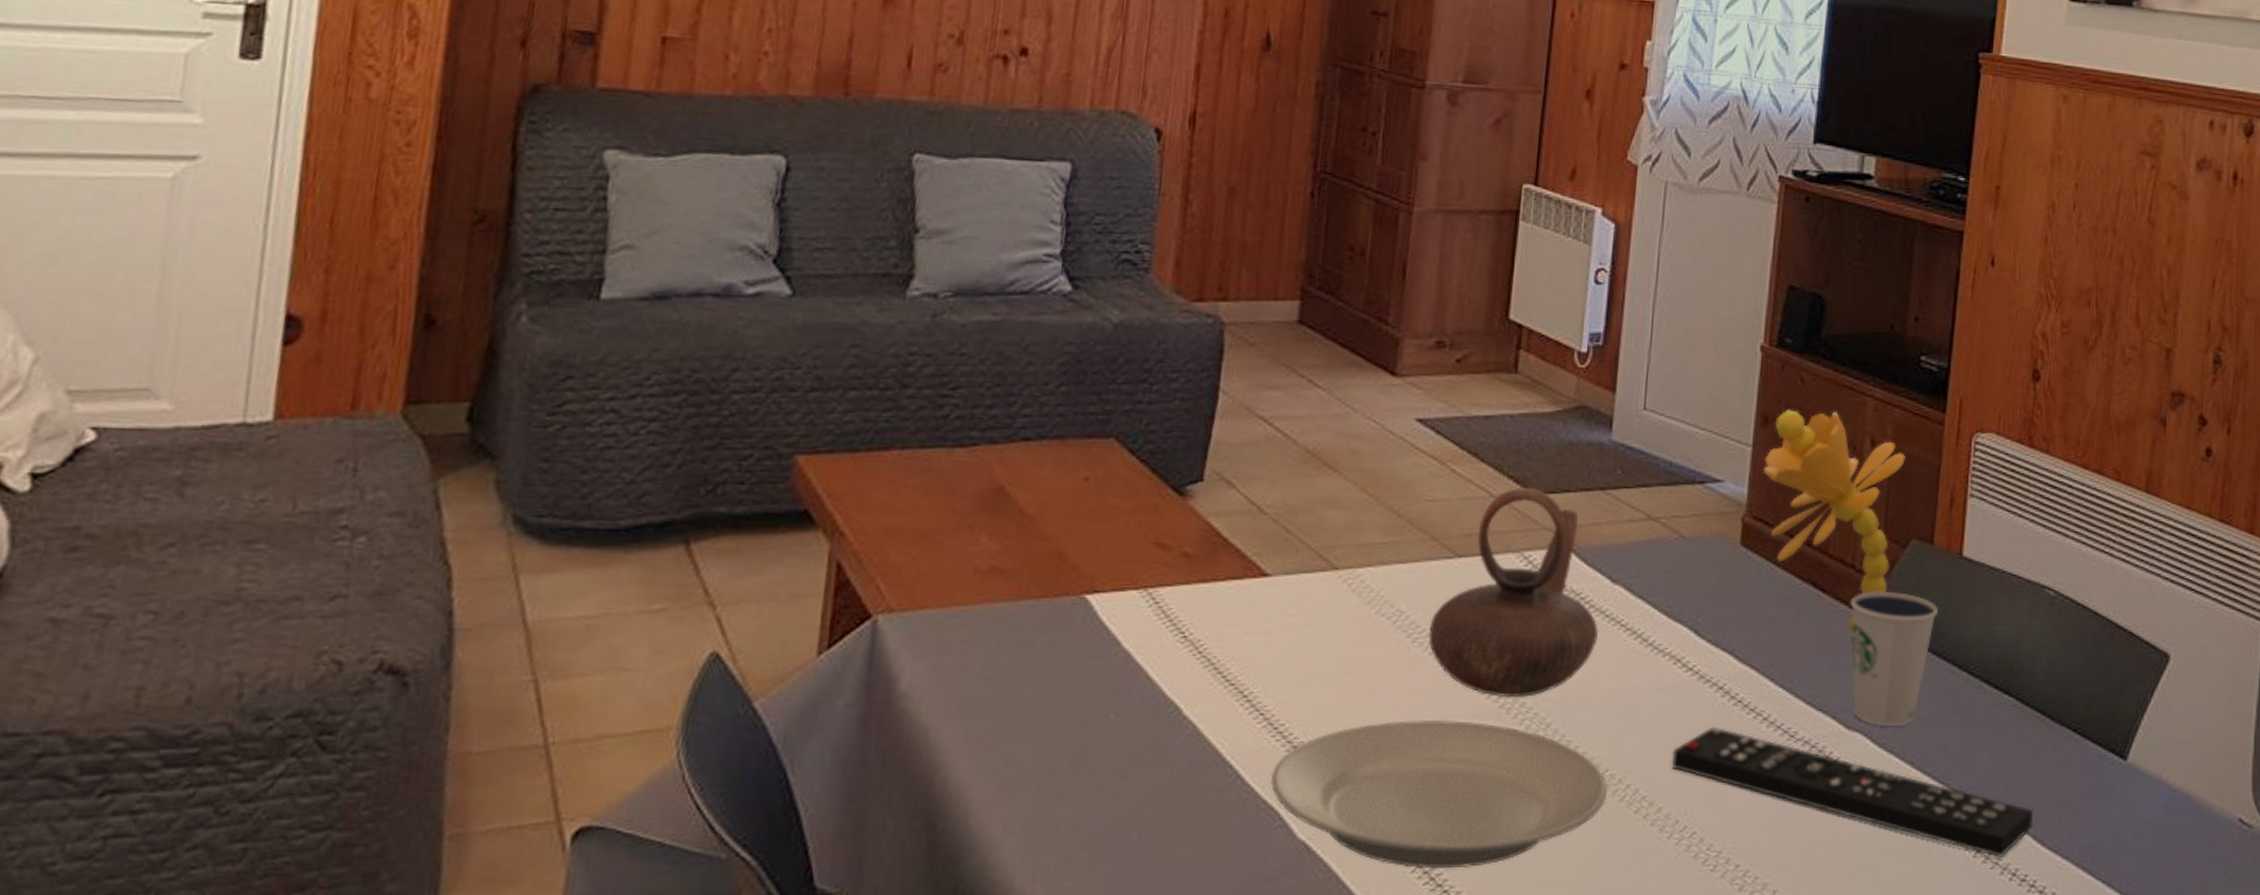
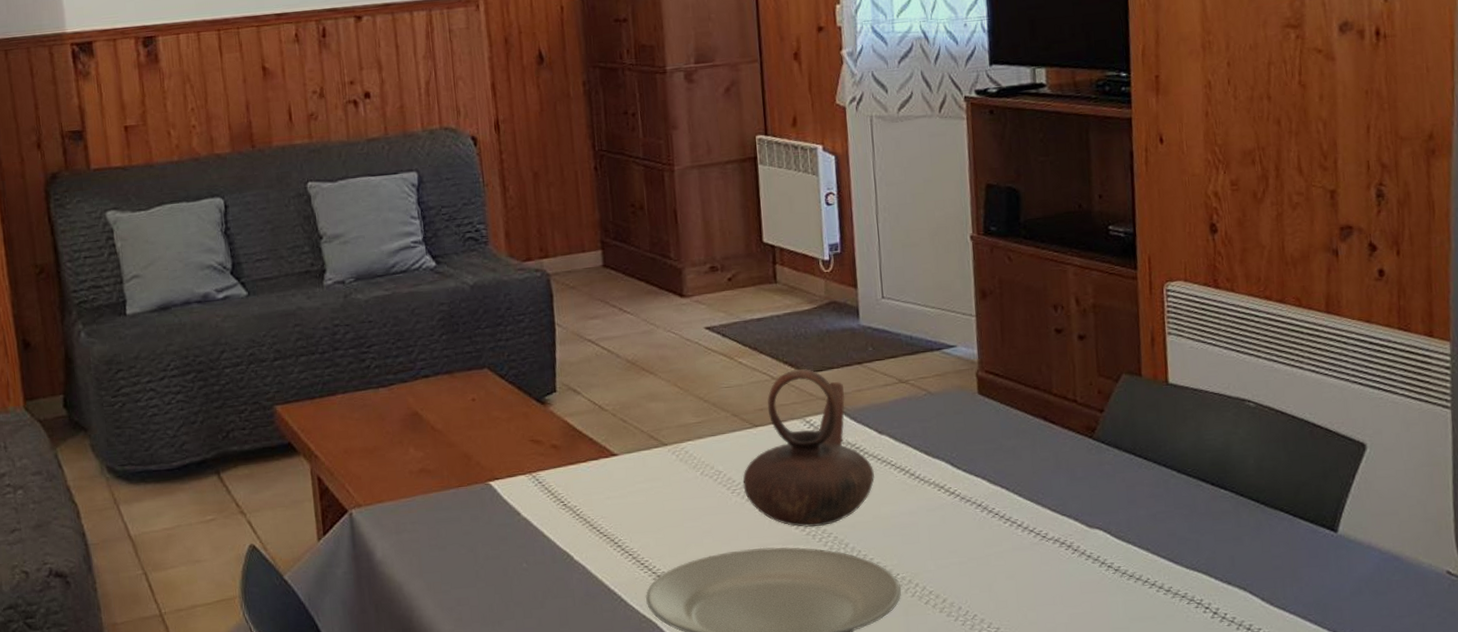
remote control: present [1672,726,2034,857] -> none [948,535,1261,617]
flower: present [1763,409,1906,636] -> none [987,280,1107,455]
dixie cup: present [1850,592,1939,726] -> none [1077,417,1154,523]

